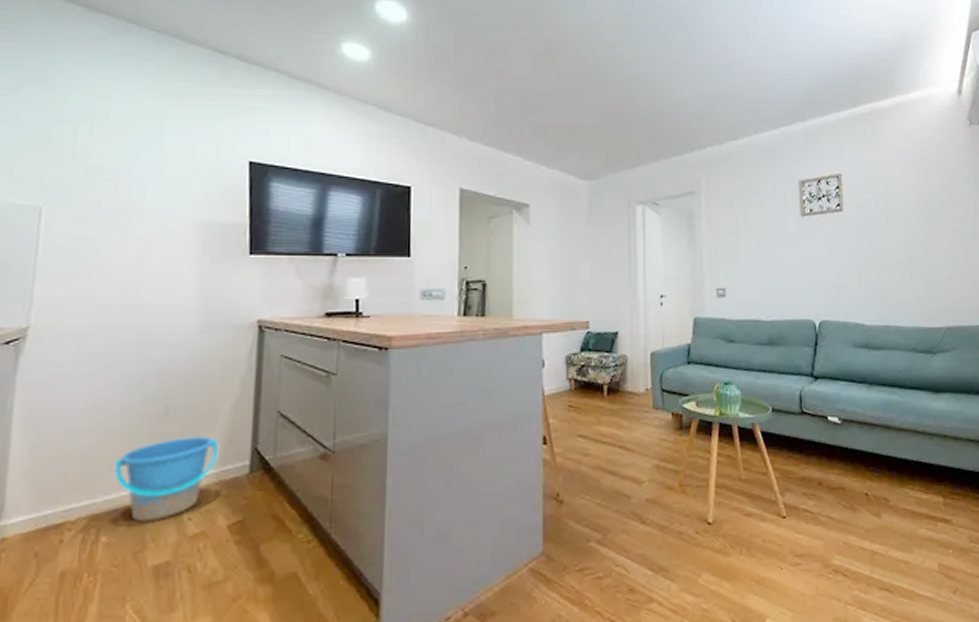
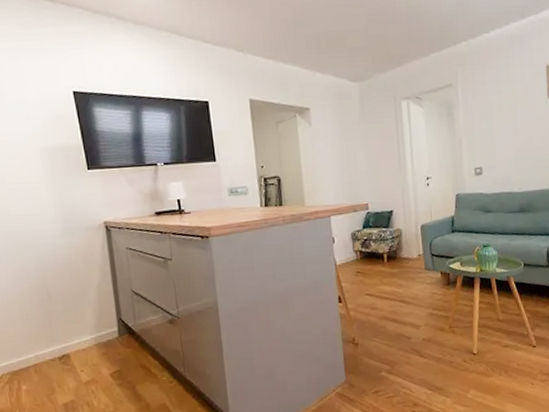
bucket: present [114,436,219,522] -> none [20,312,94,375]

